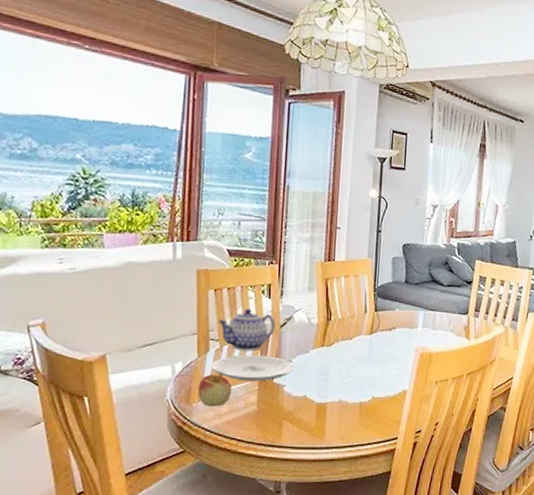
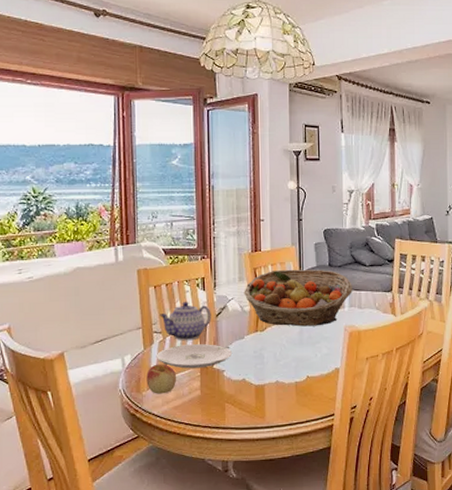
fruit basket: none [312,282,428,345] -> present [244,269,353,327]

